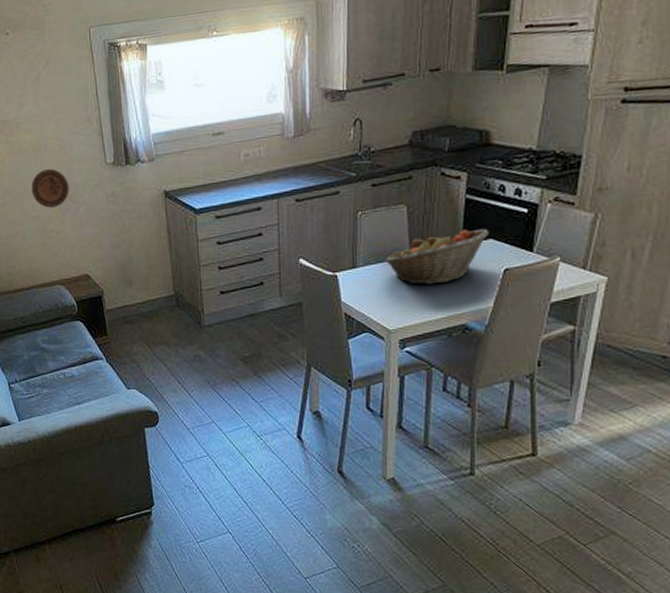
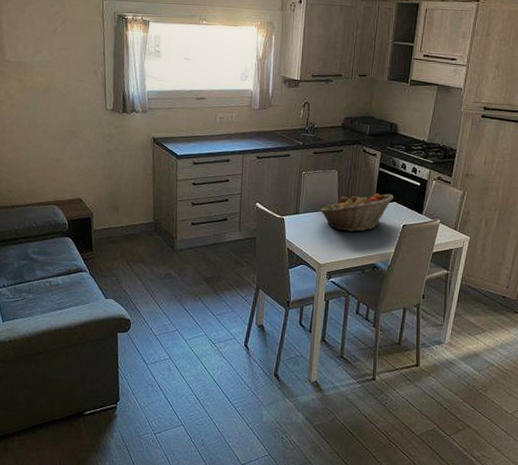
decorative plate: present [31,168,69,208] -> none [37,107,72,140]

